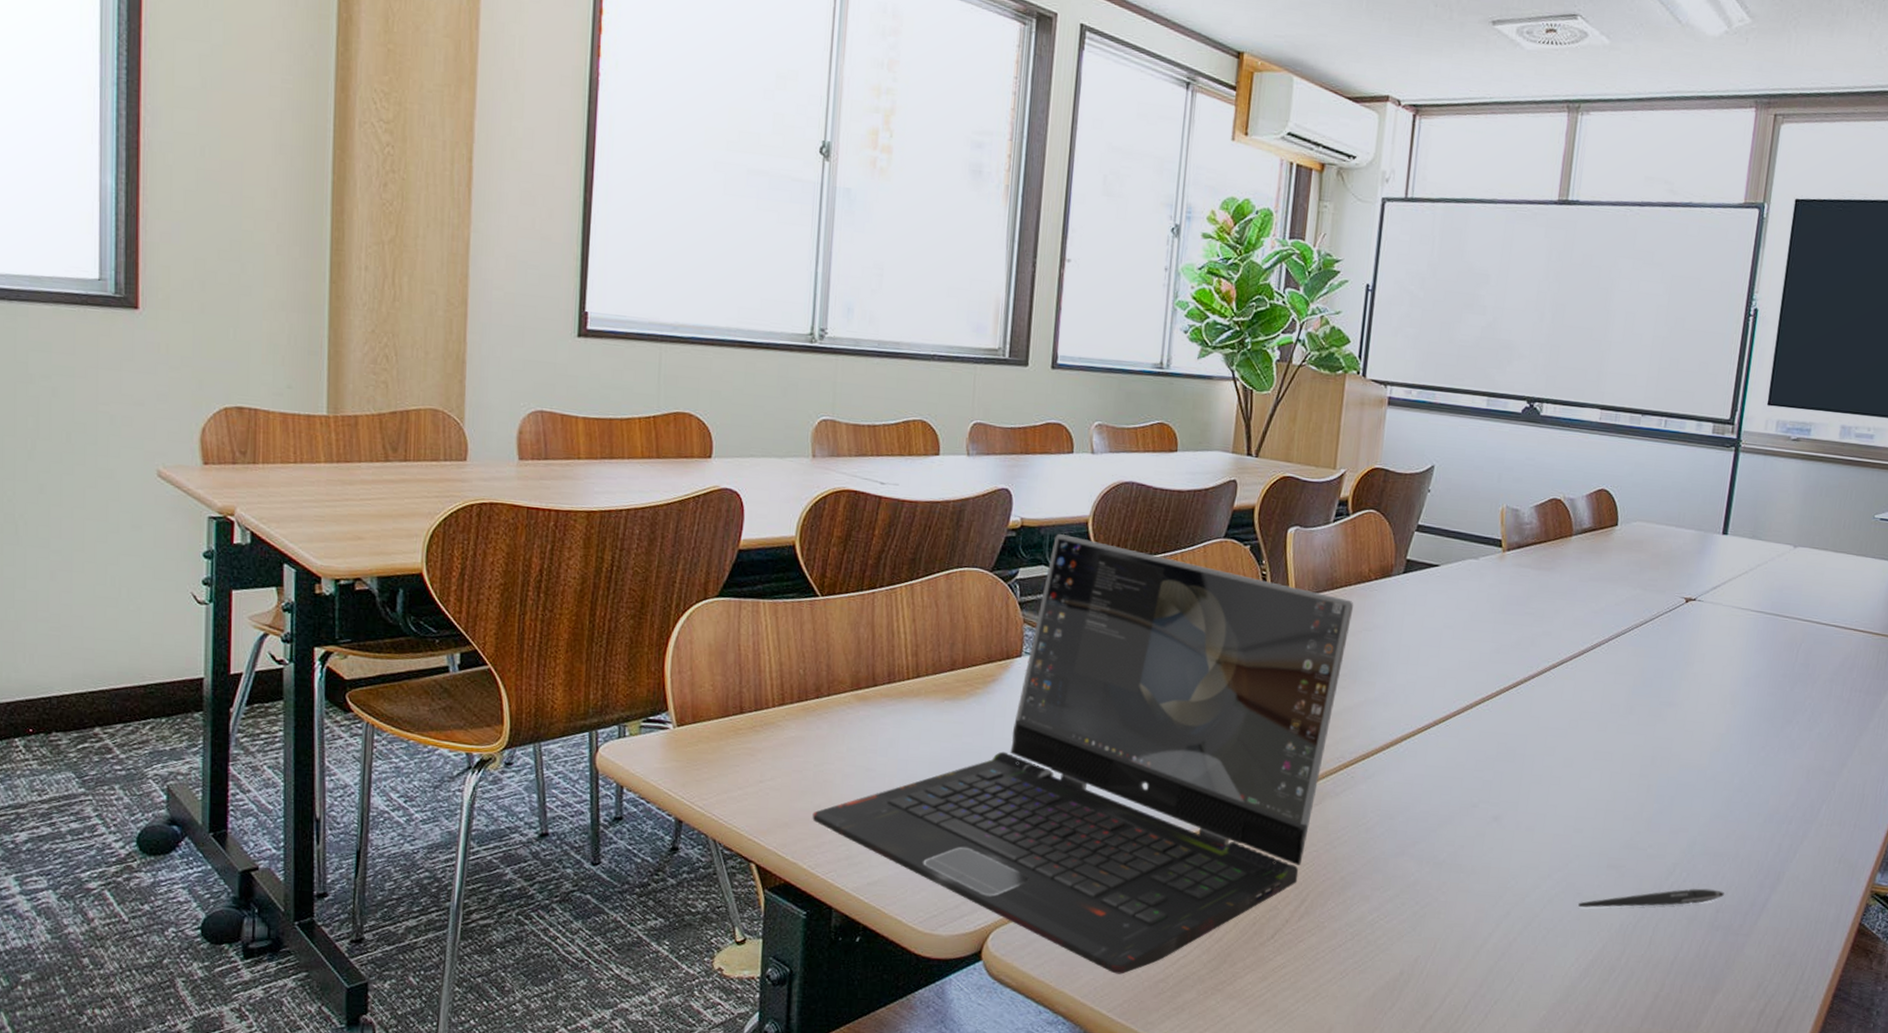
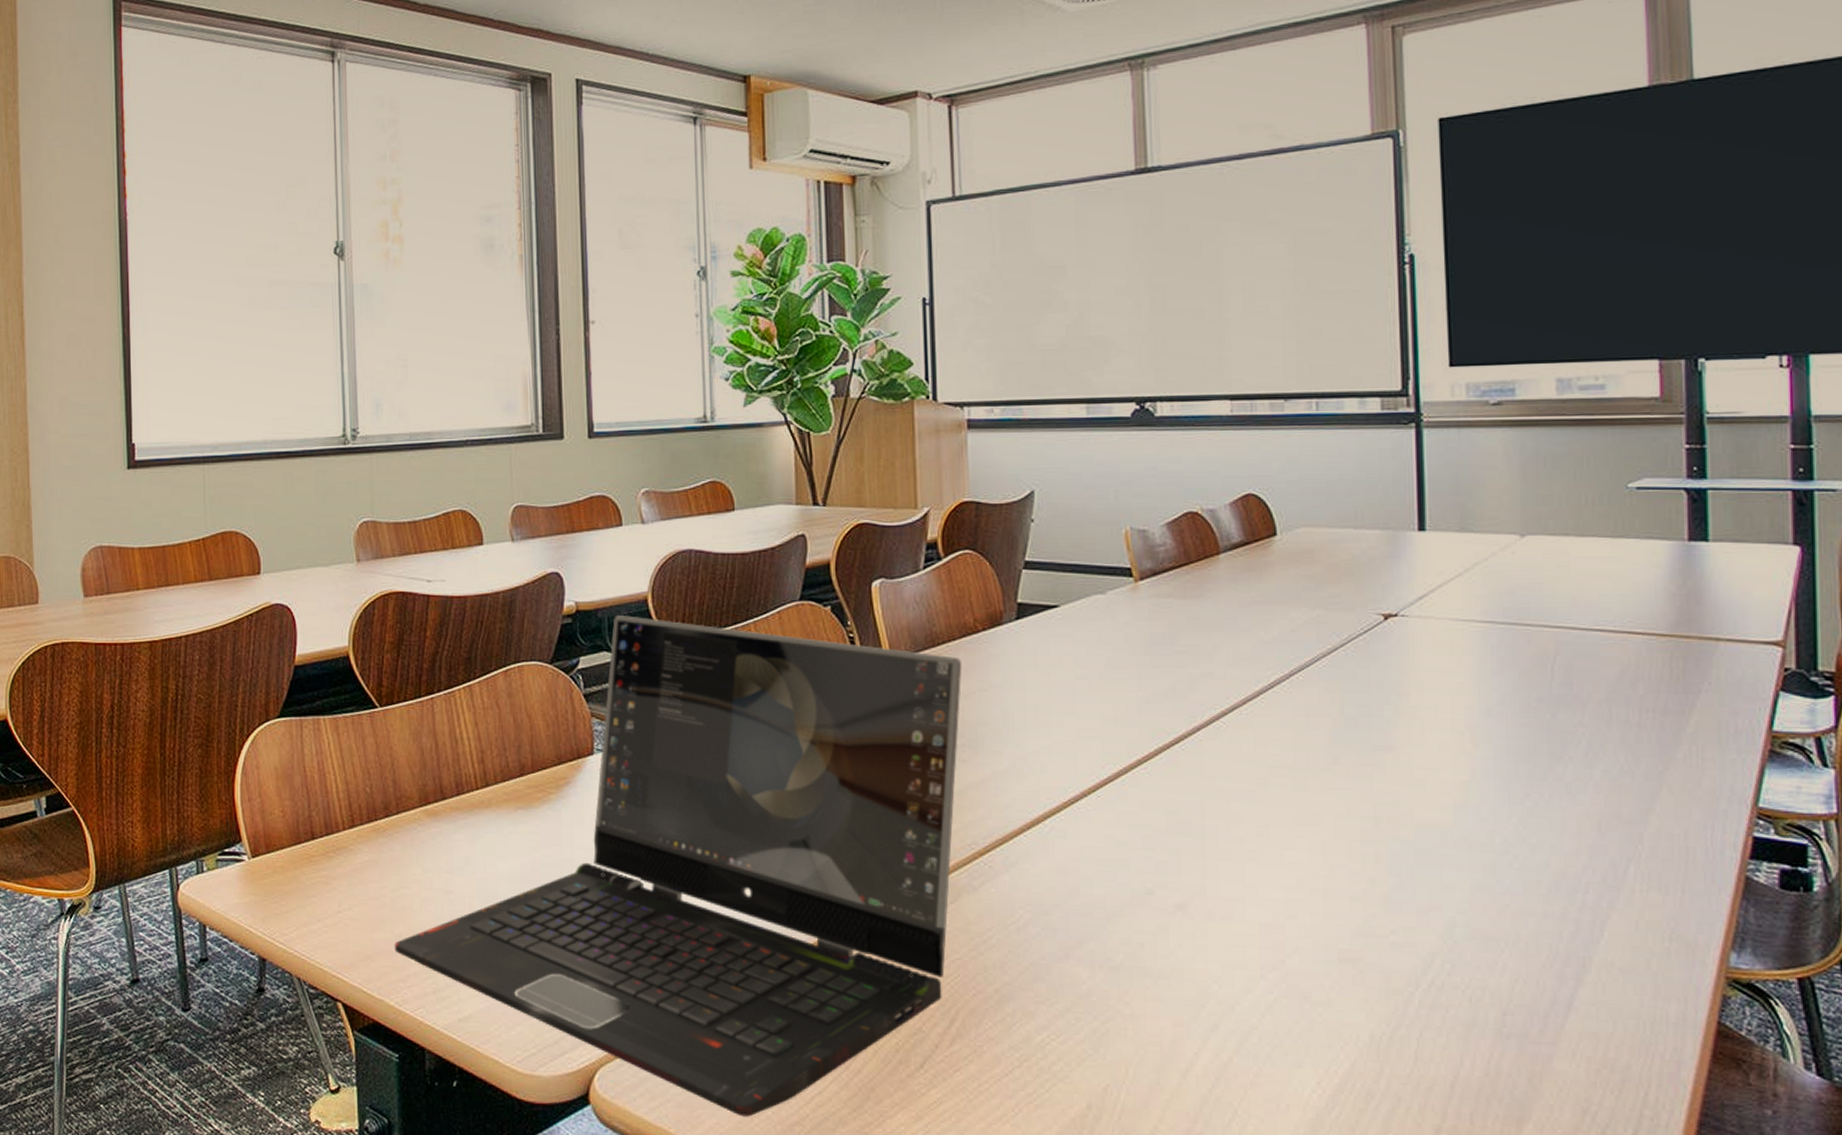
pen: present [1578,888,1724,908] -> none [1308,984,1509,1016]

